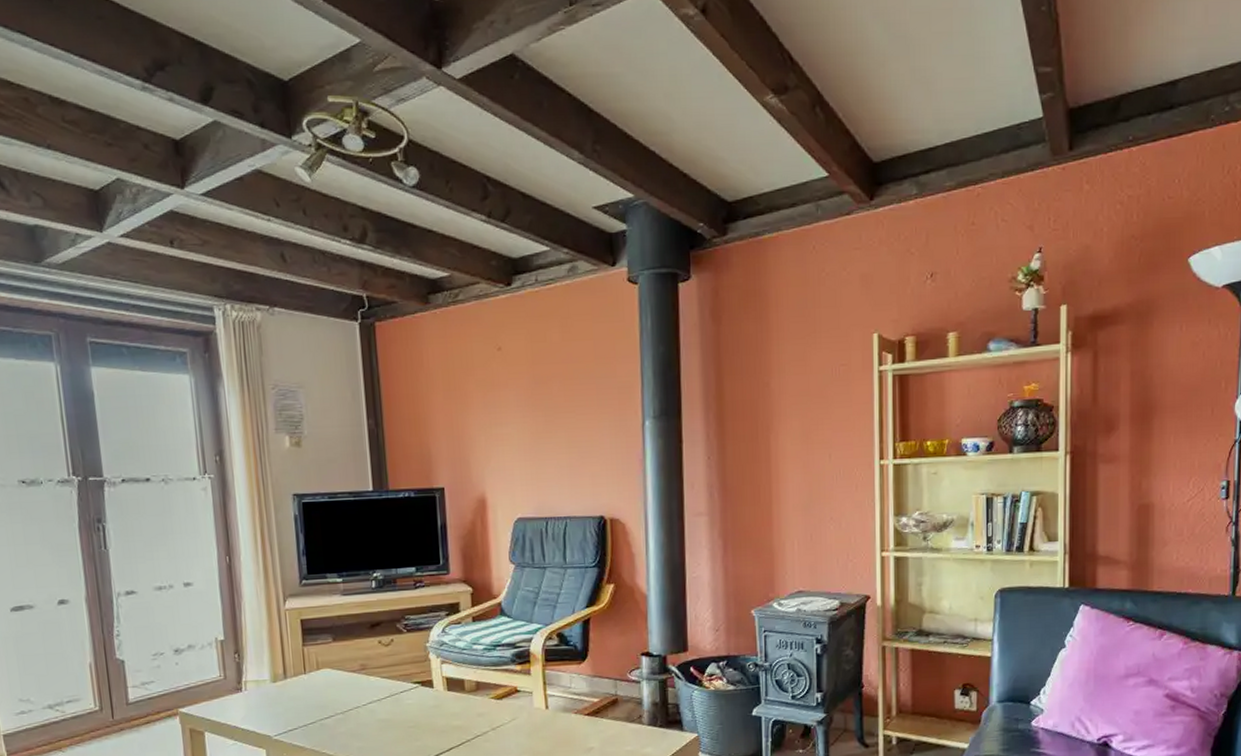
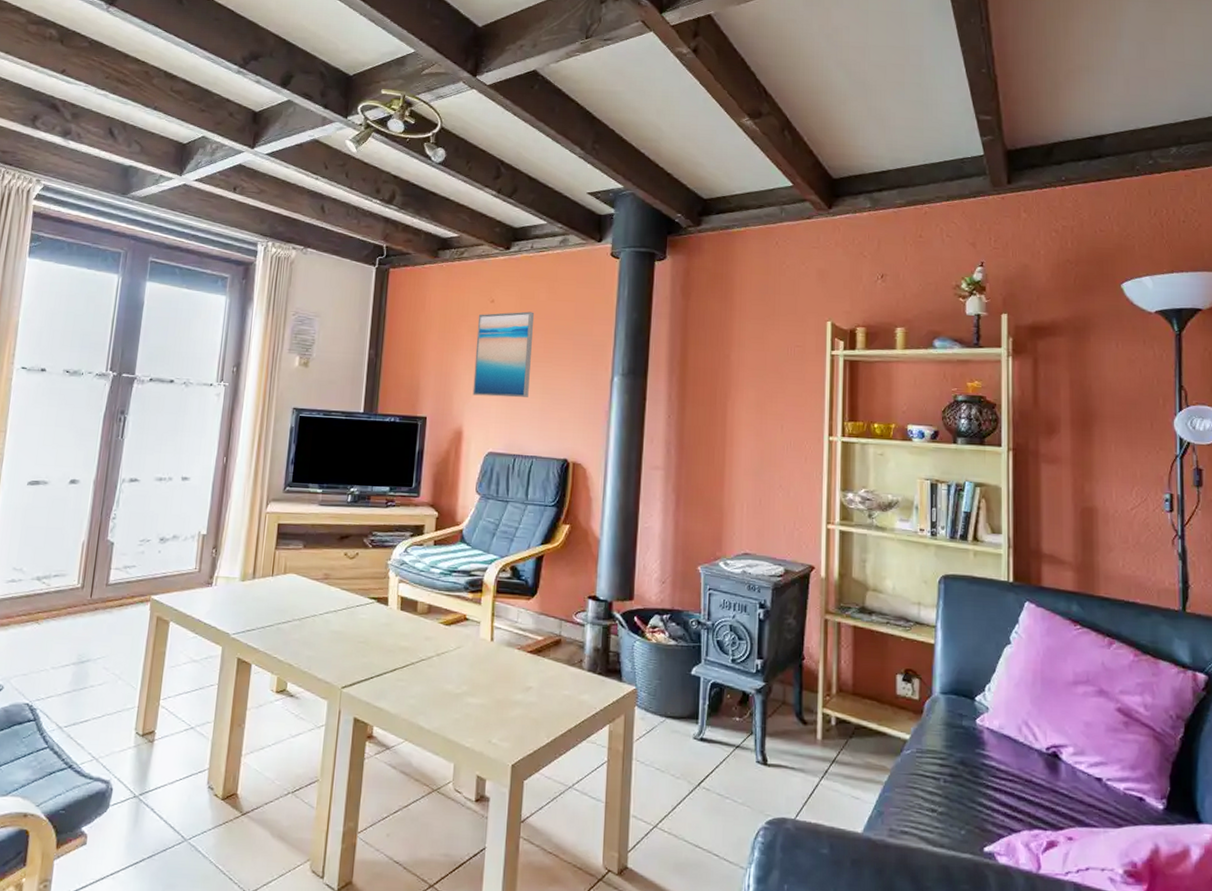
wall art: none [485,356,553,458] -> present [472,311,535,398]

